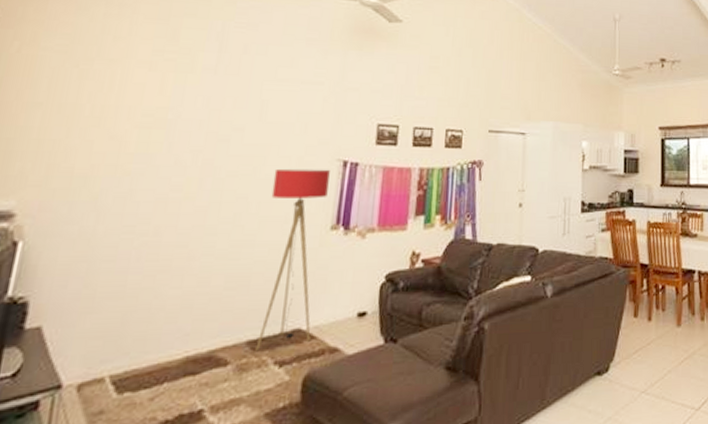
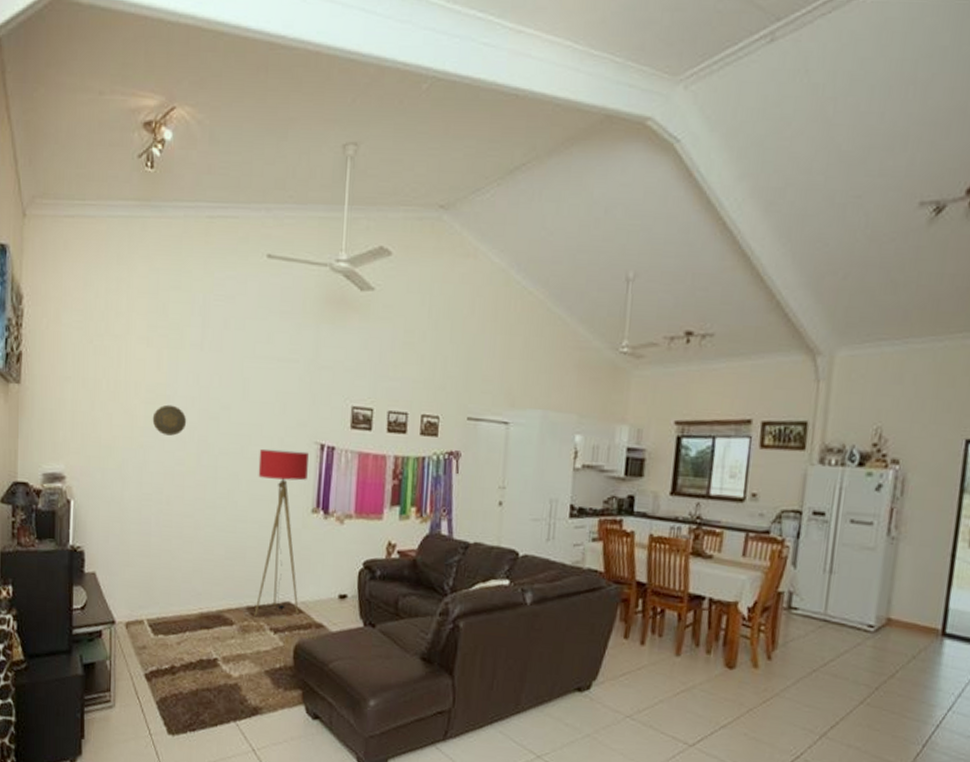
decorative plate: none [146,128,191,161] -> present [152,404,187,436]

